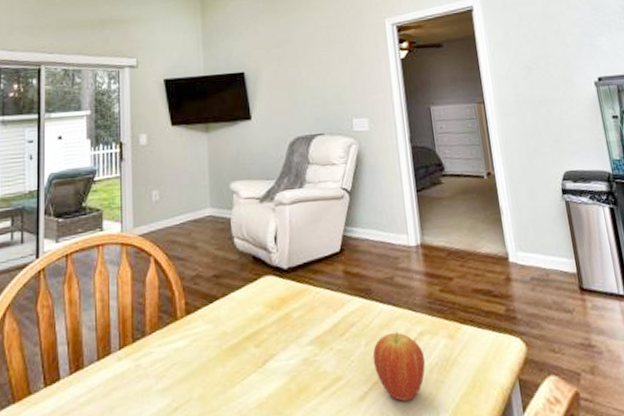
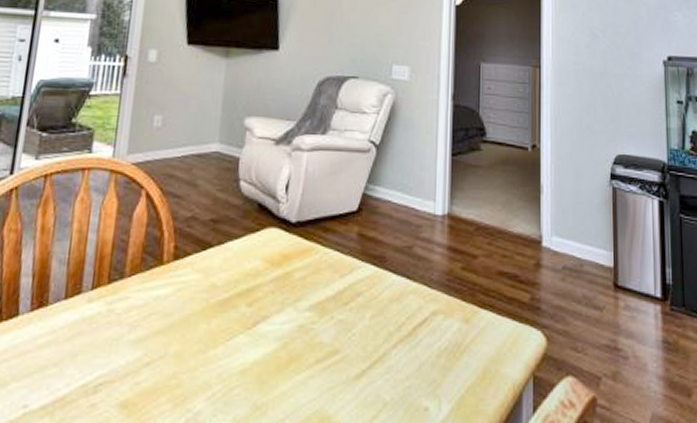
fruit: present [372,332,426,401] -> none [376,308,434,385]

